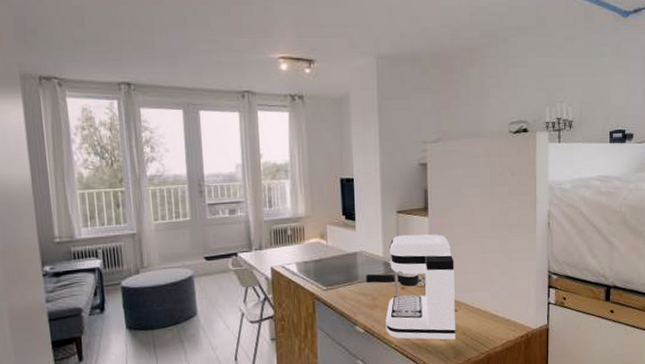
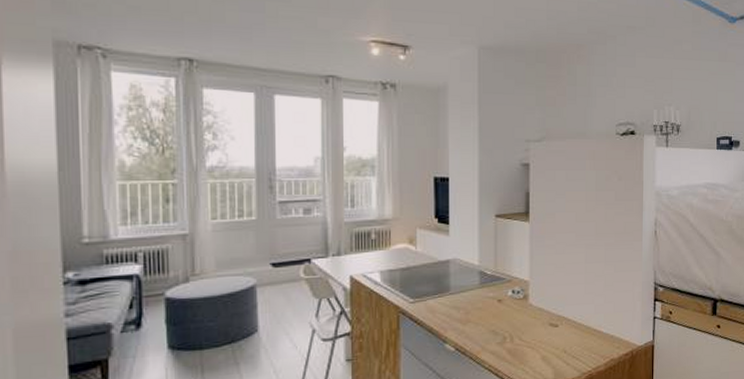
coffee maker: present [366,234,455,341] -> none [459,241,556,360]

